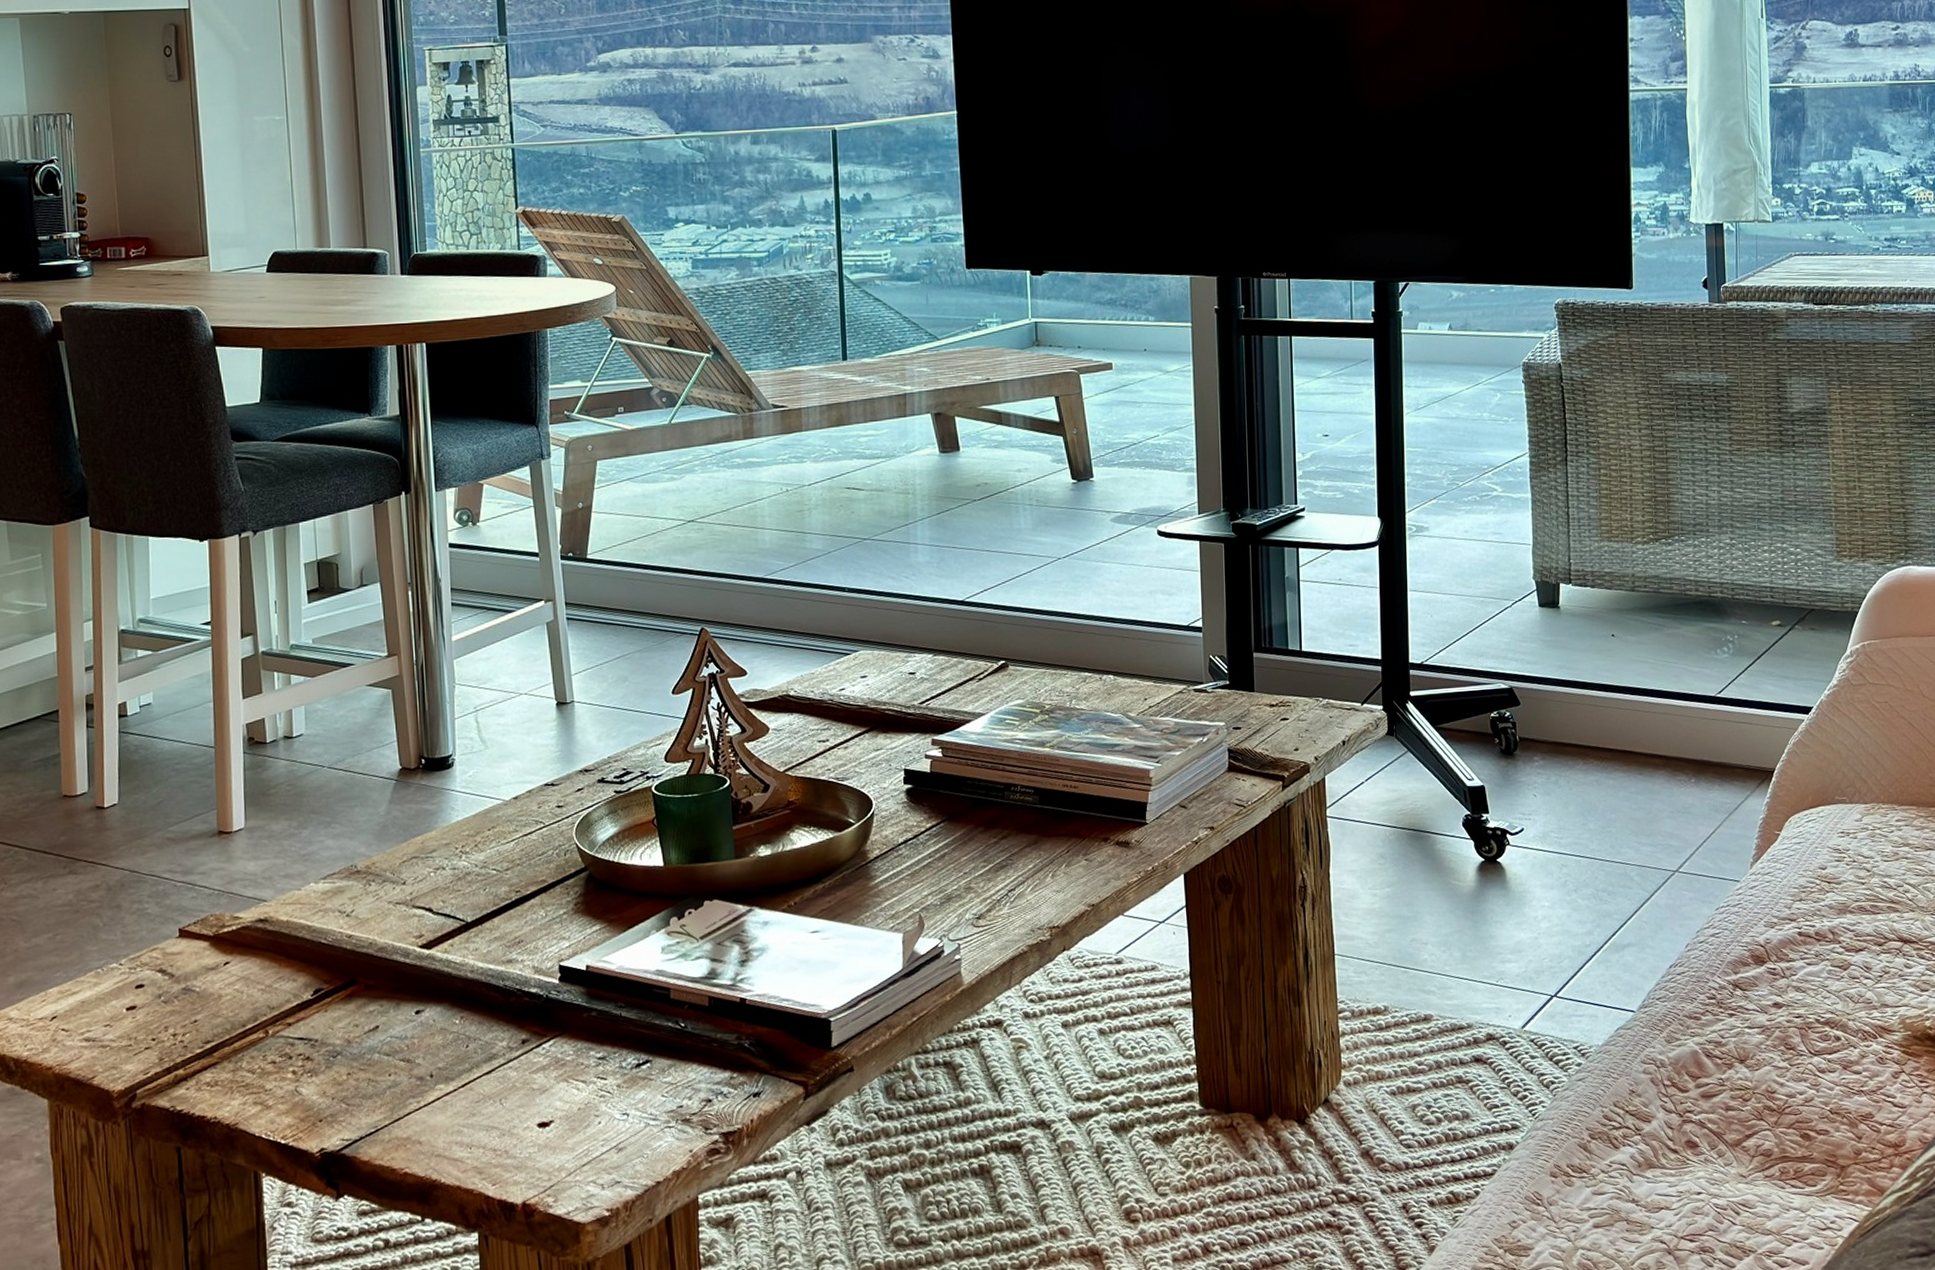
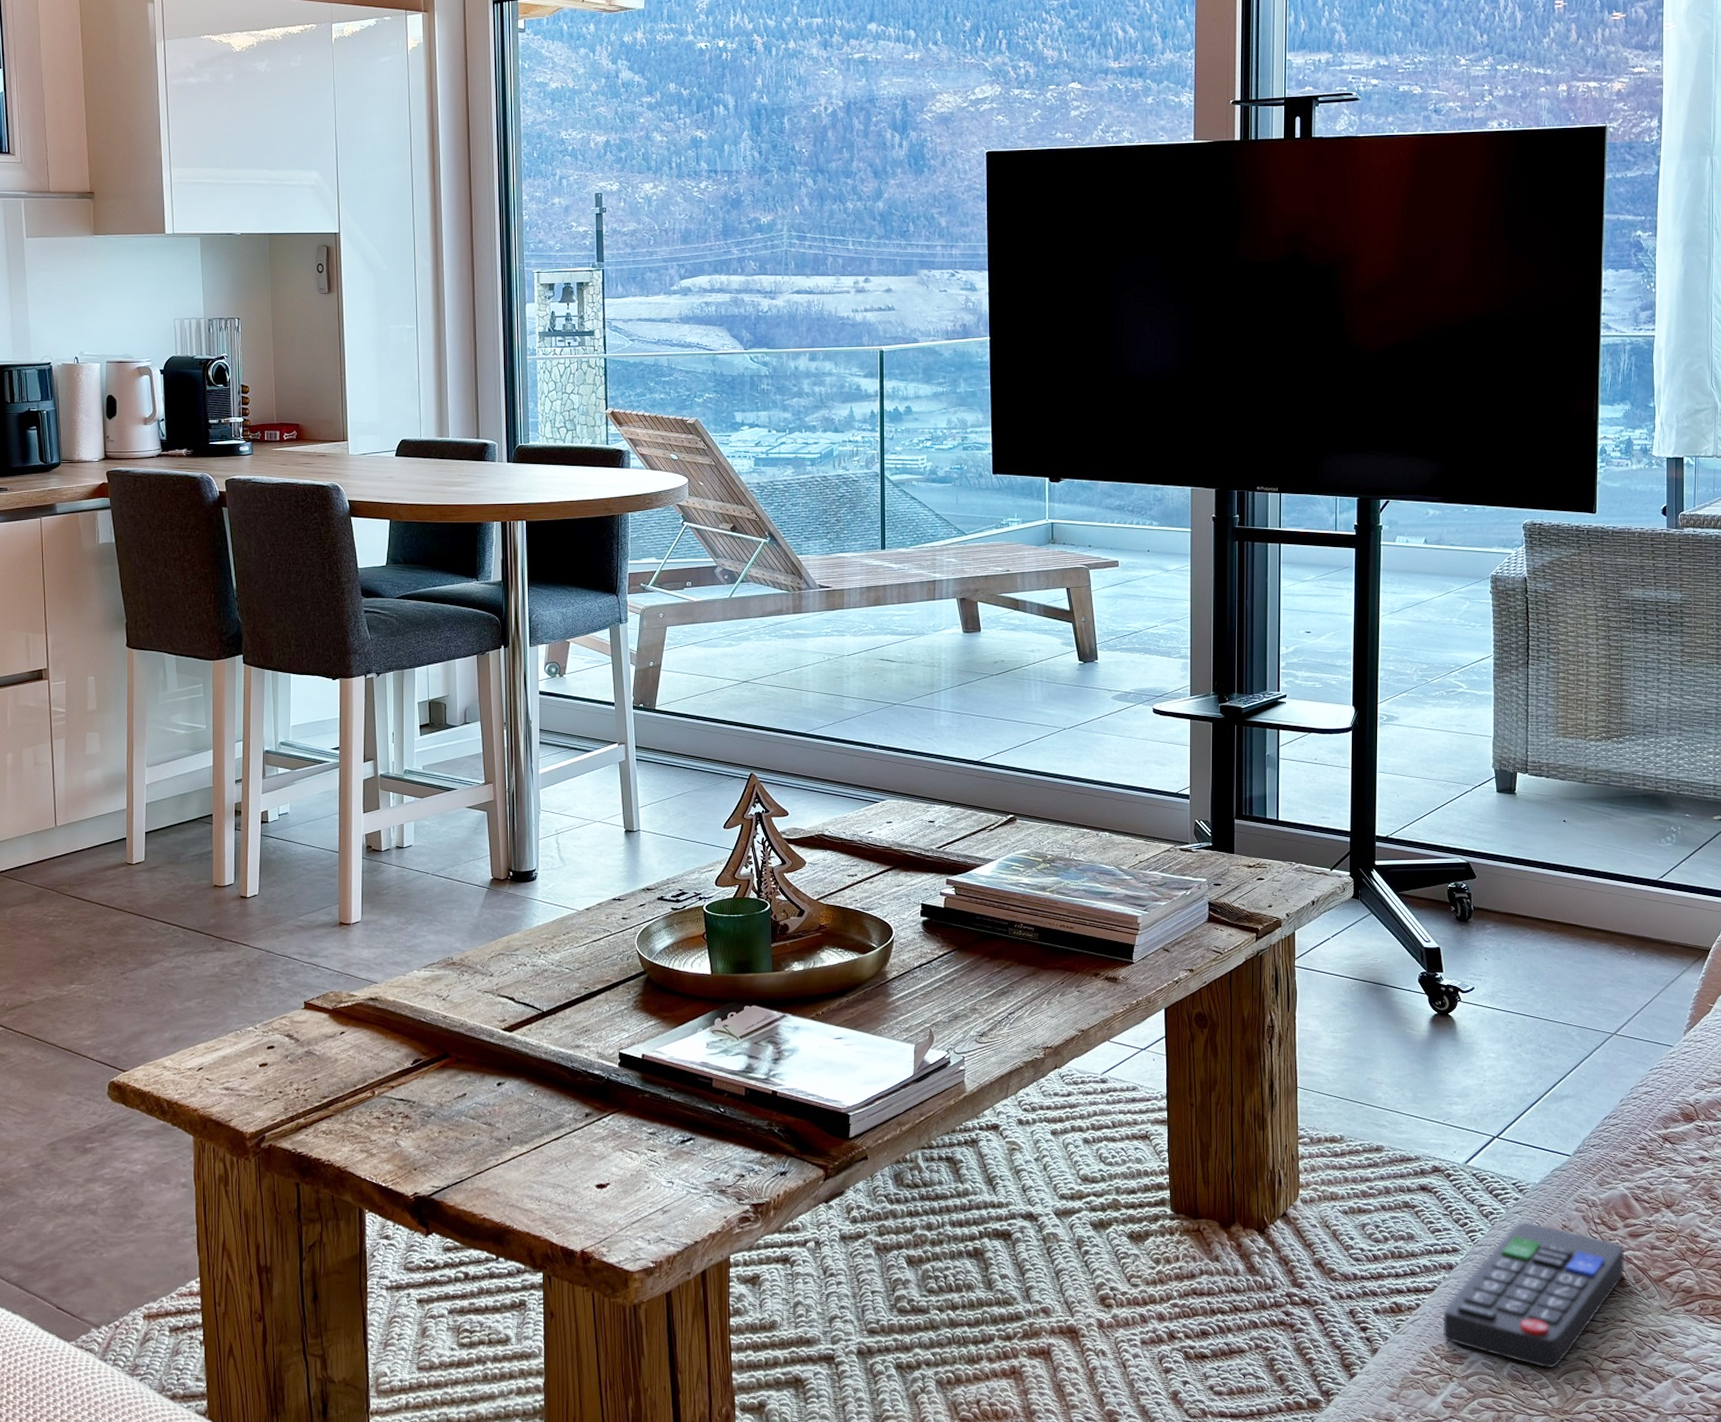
remote control: none [1504,1089,1699,1254] -> present [1442,1222,1625,1369]

